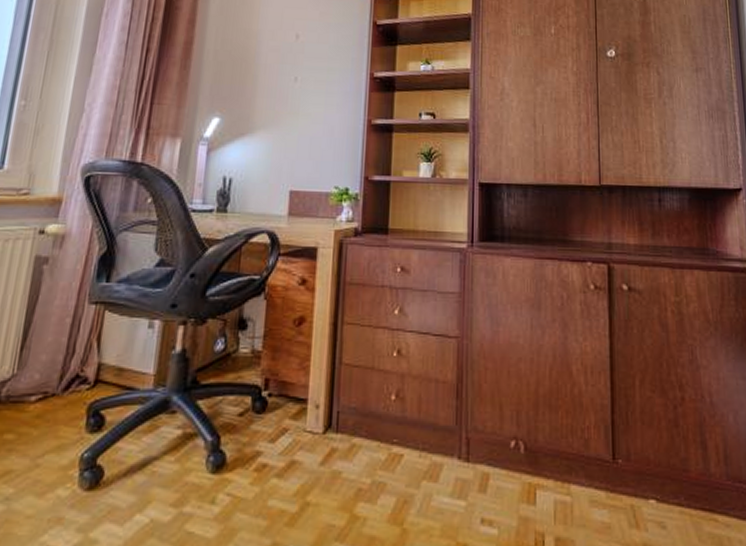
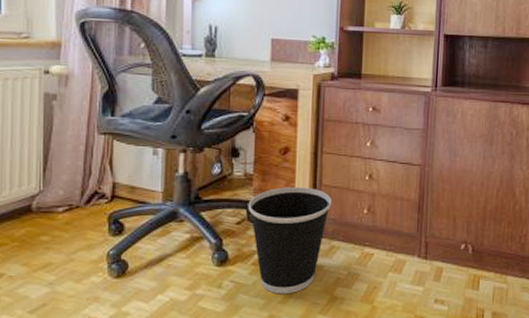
wastebasket: none [253,367,354,513] -> present [248,187,332,294]

